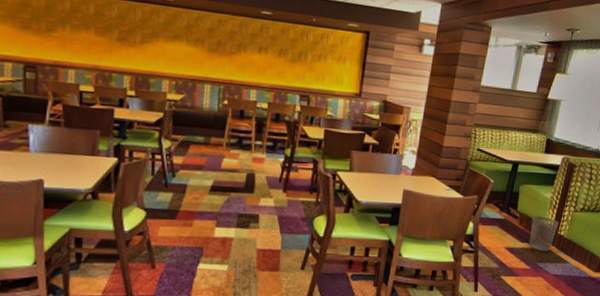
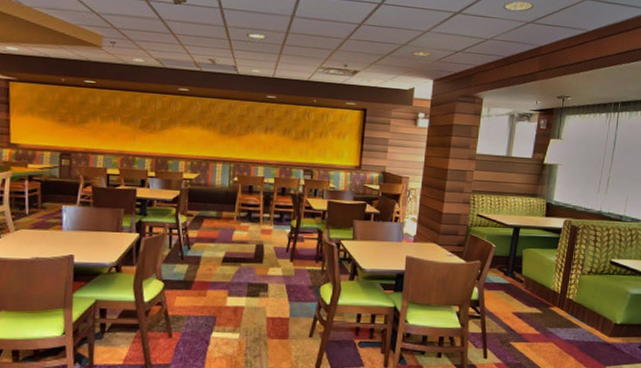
wastebasket: present [529,216,559,252] -> none [537,279,567,317]

